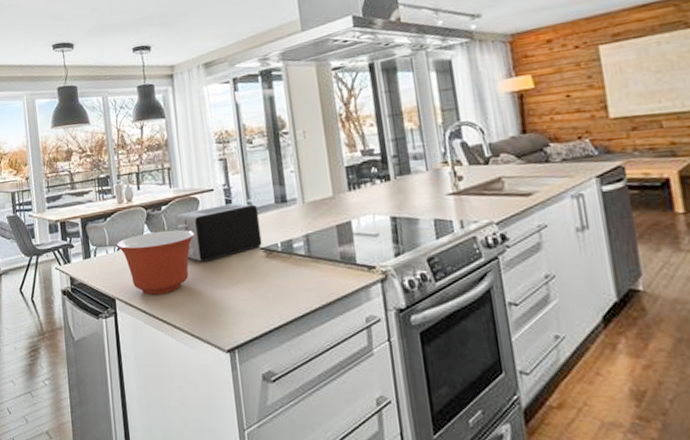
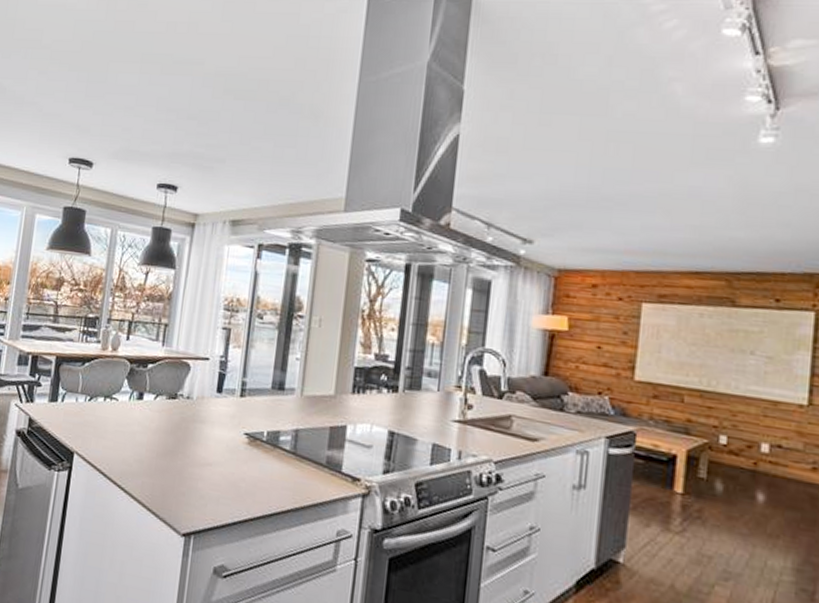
mixing bowl: present [116,229,195,295] -> none [88,388,178,459]
toaster: present [175,203,262,262] -> none [158,376,252,435]

